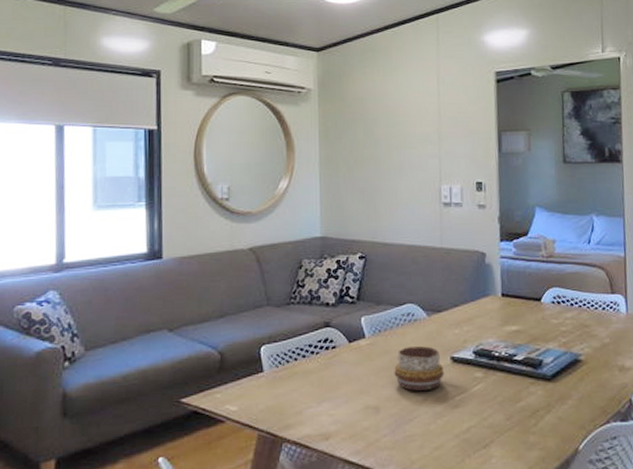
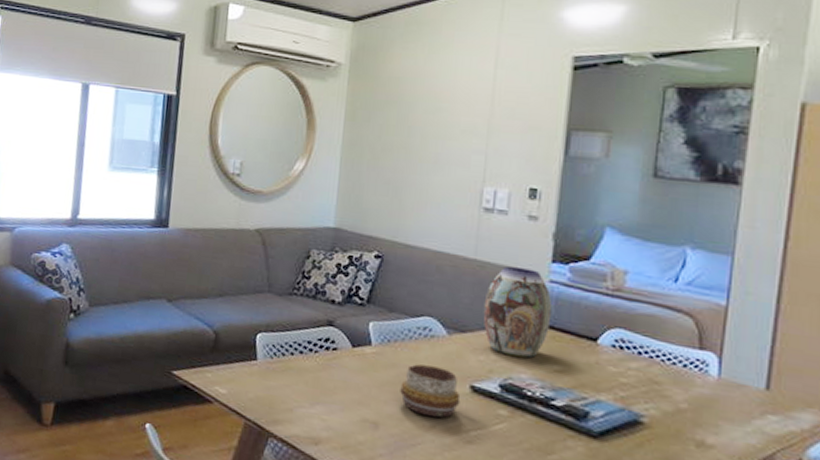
vase: none [453,249,506,326] -> present [483,266,553,359]

